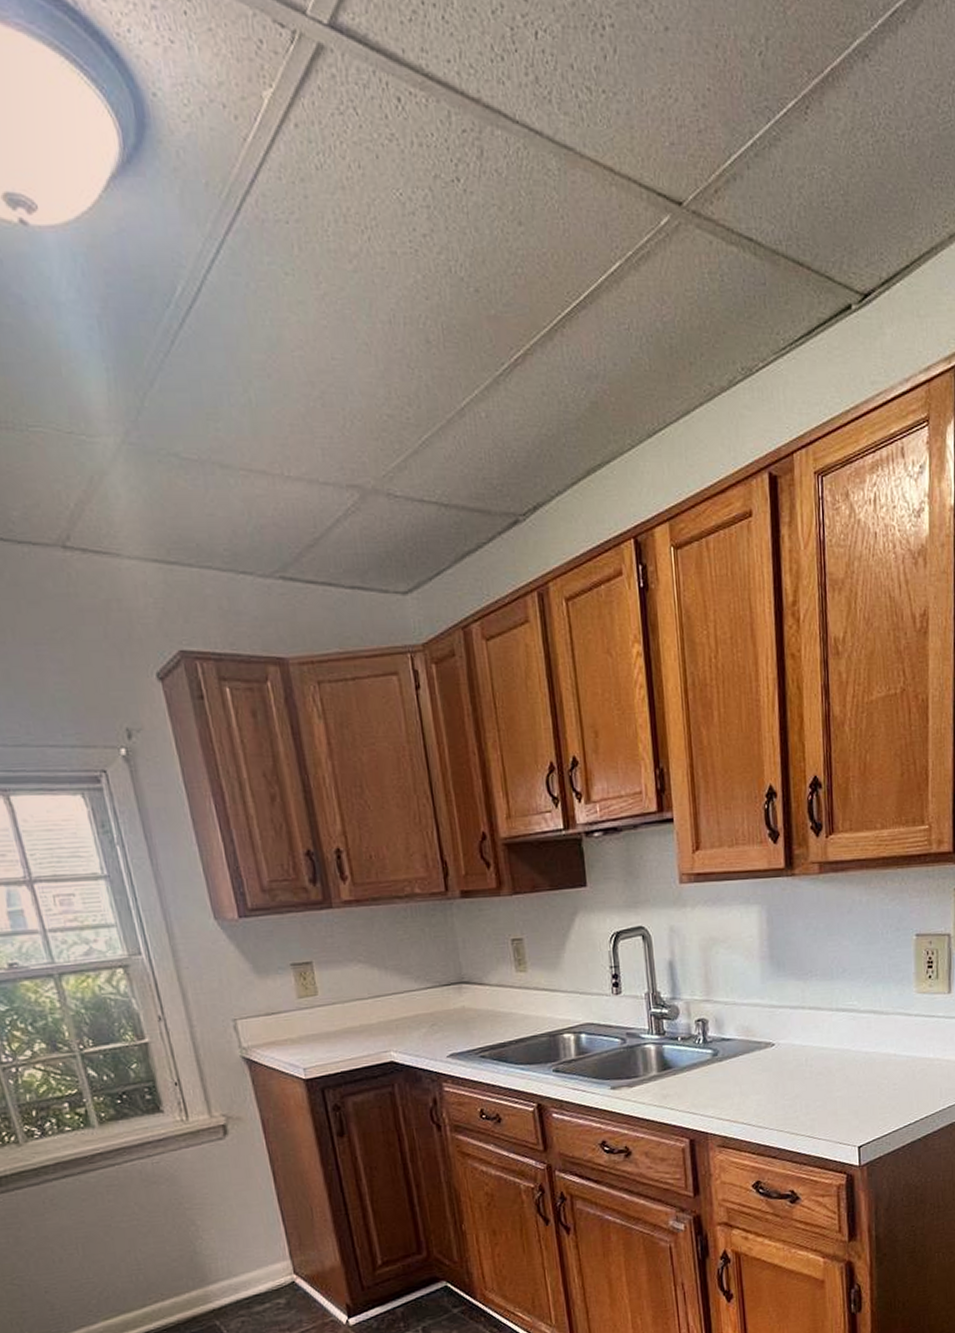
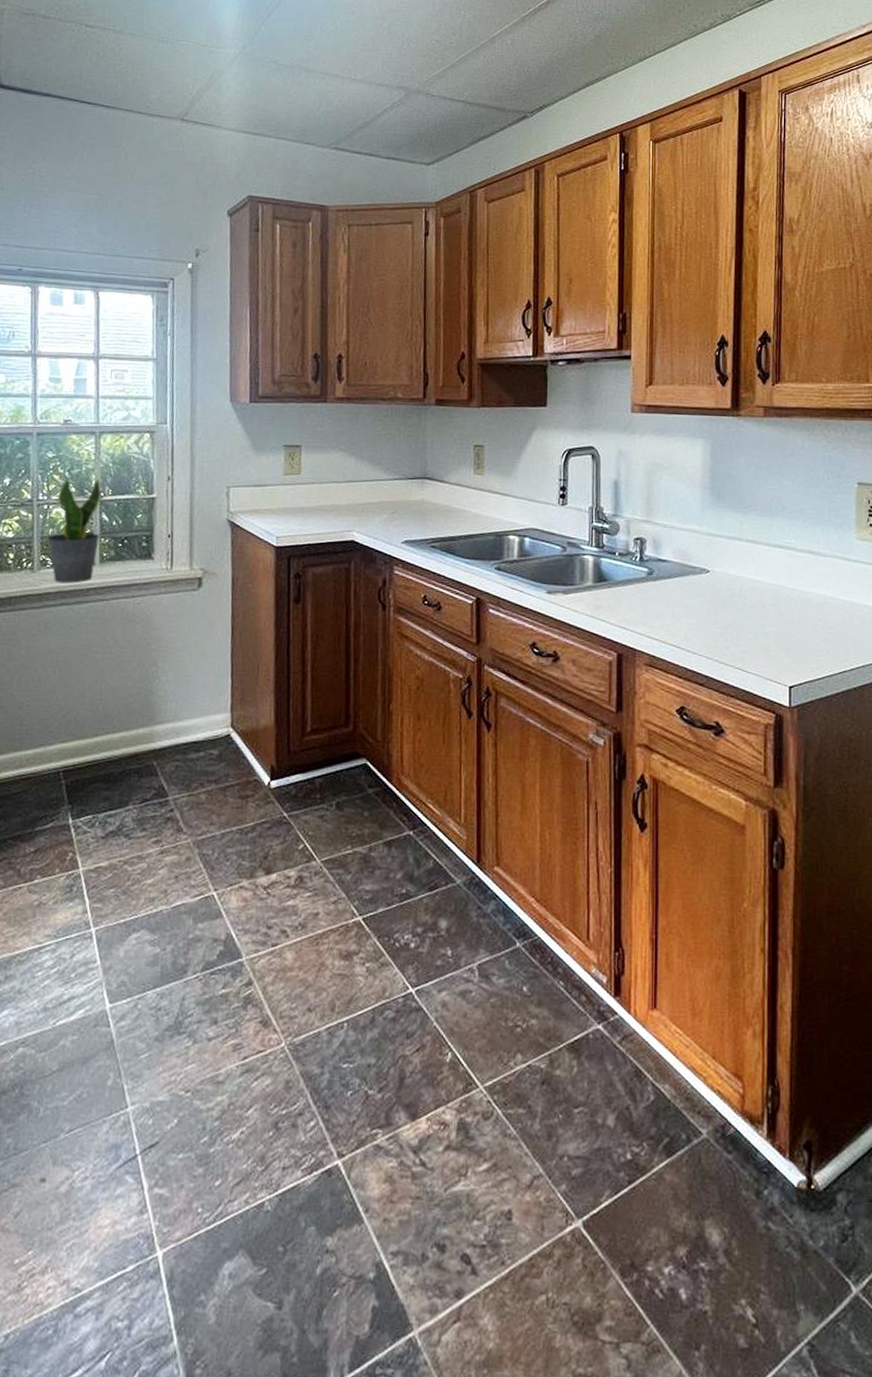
potted plant: none [24,1028,95,1155] -> present [47,477,101,585]

